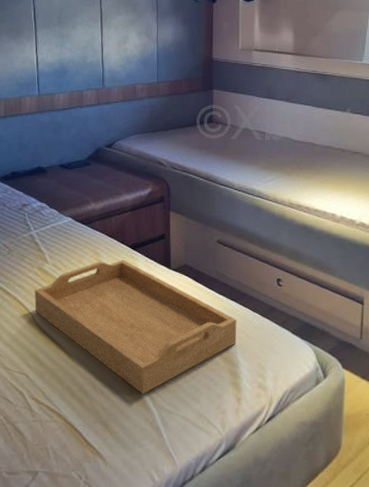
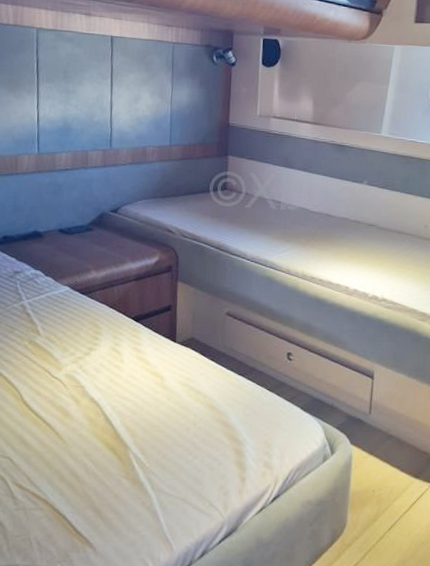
serving tray: present [34,259,237,394] -> none [23,332,245,476]

